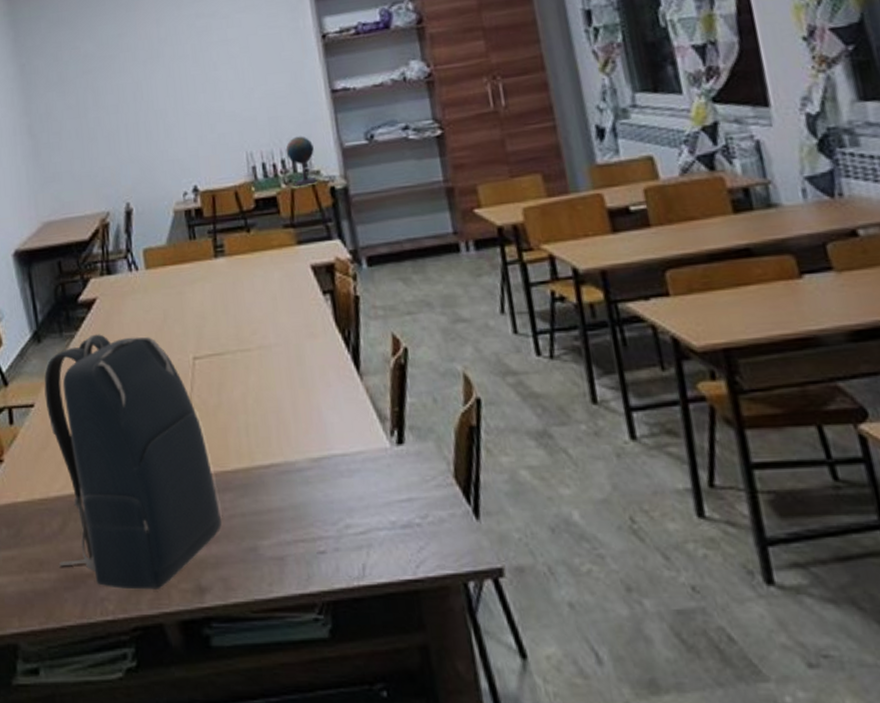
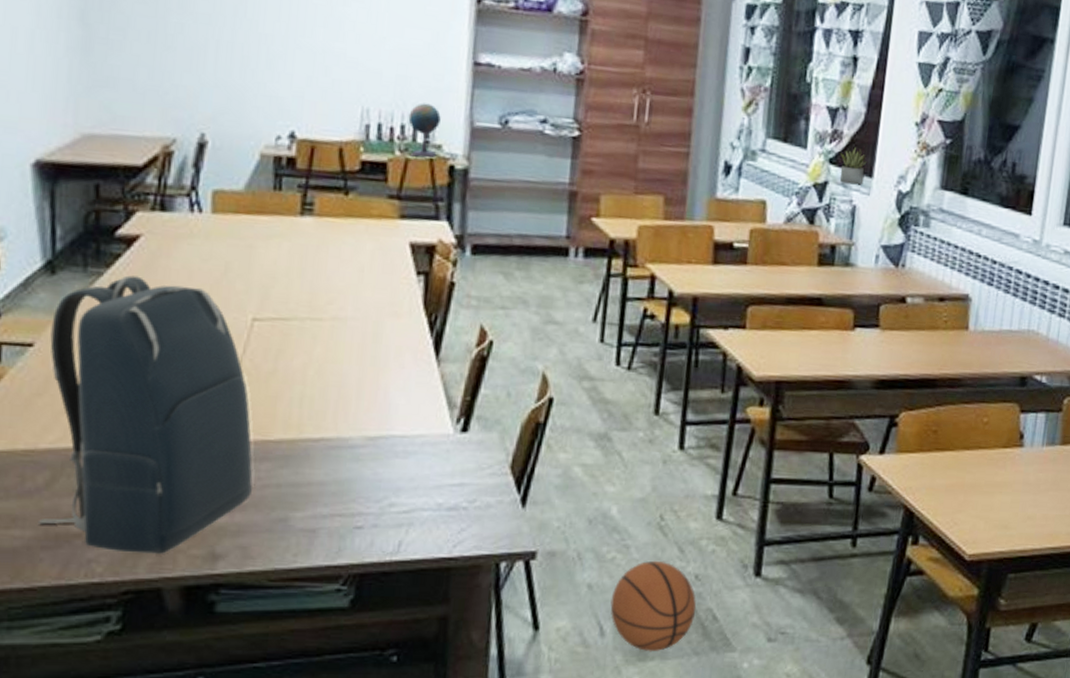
basketball: none [598,571,705,684] -> present [610,560,697,652]
succulent plant: none [722,79,761,120] -> present [839,147,867,185]

